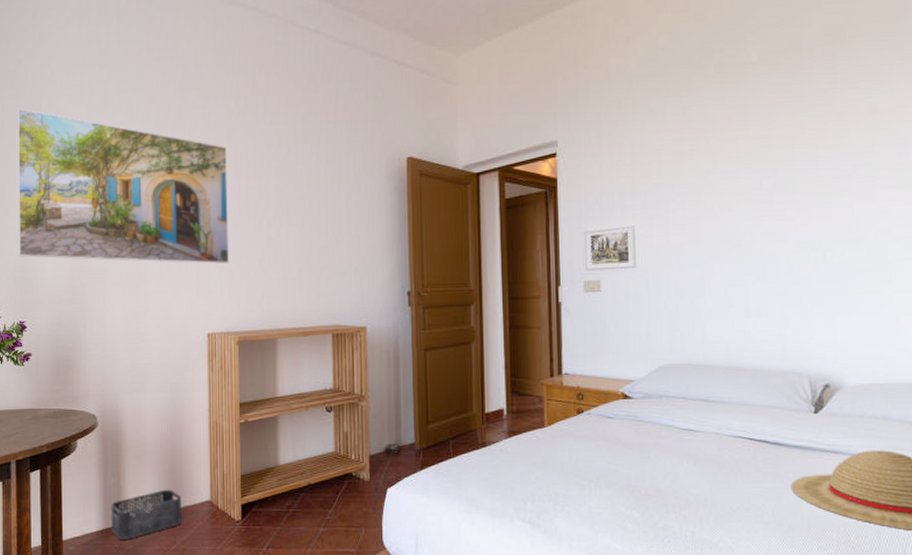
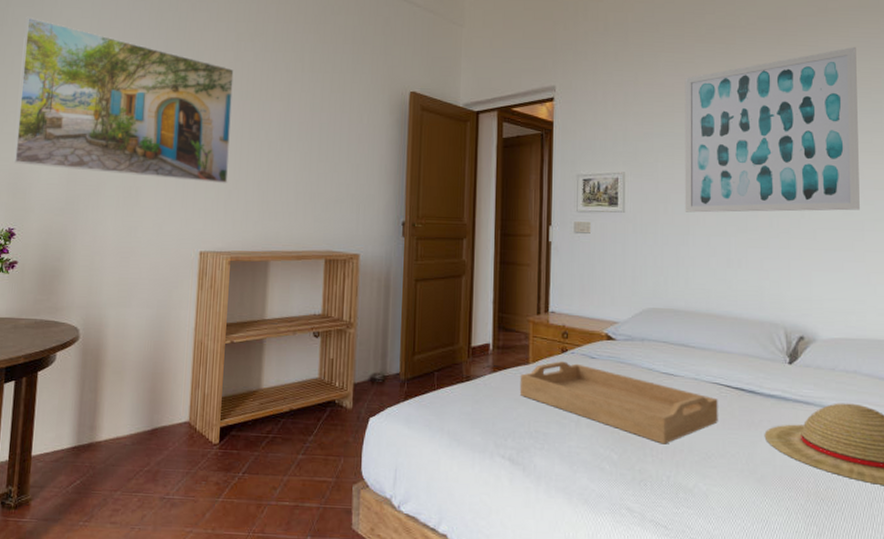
storage bin: present [110,489,181,540] -> none [83,407,159,459]
serving tray: none [536,423,742,501] -> present [519,361,718,444]
wall art: none [694,75,886,263] -> present [685,46,860,213]

